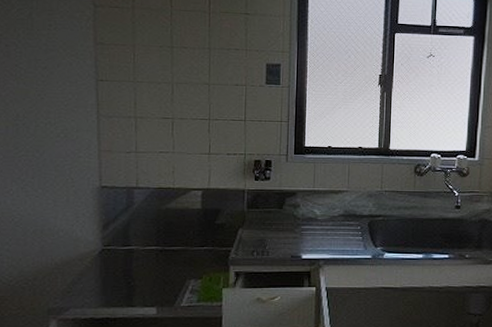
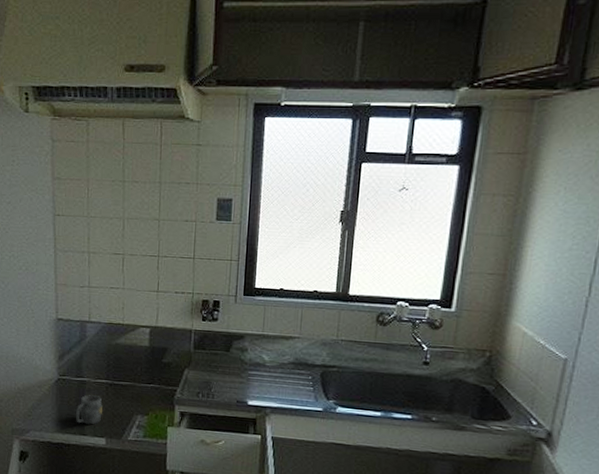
mug: none [122,263,152,295] -> present [75,395,103,425]

